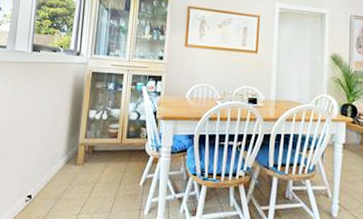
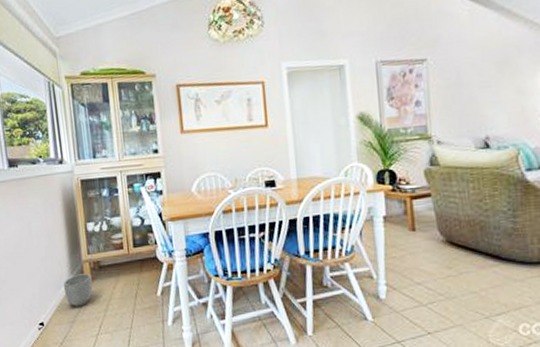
planter: none [56,155,84,186] -> present [63,273,93,307]

